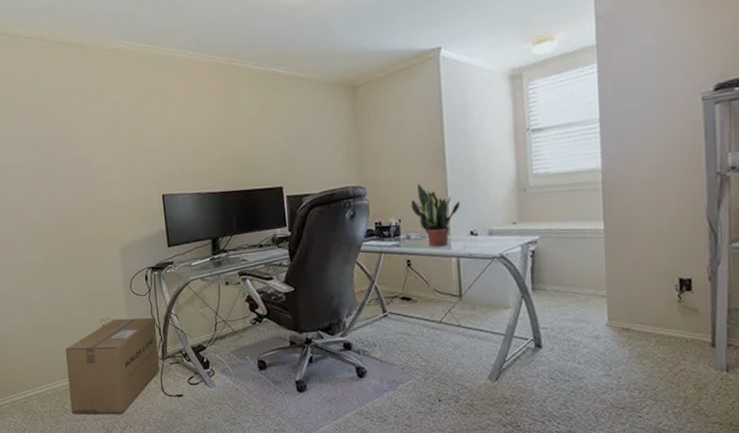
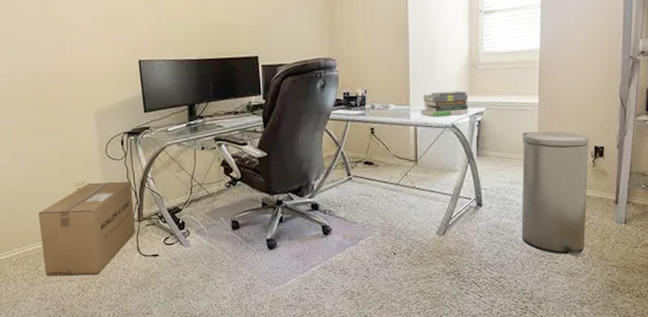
potted plant: present [411,182,460,248] -> none [377,56,419,117]
books: none [463,217,520,247] -> present [421,90,469,117]
pedal bin: none [587,261,677,410] -> present [521,131,590,257]

